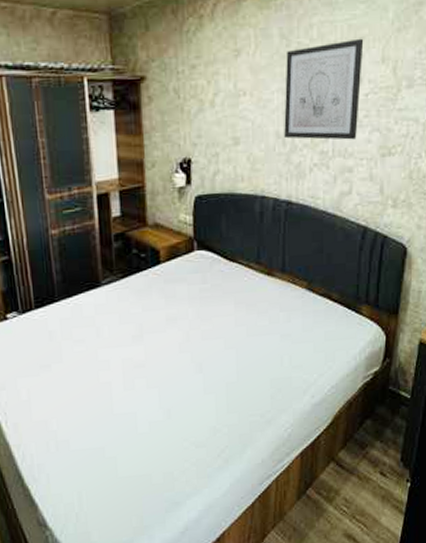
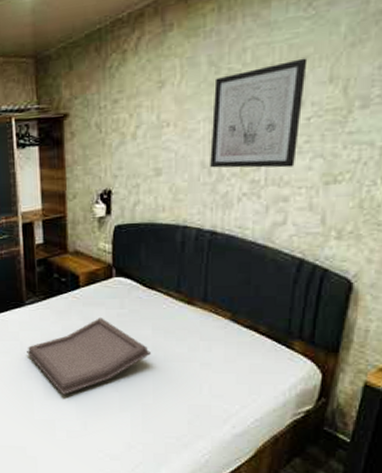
serving tray: none [104,294,234,383] -> present [27,318,151,395]

